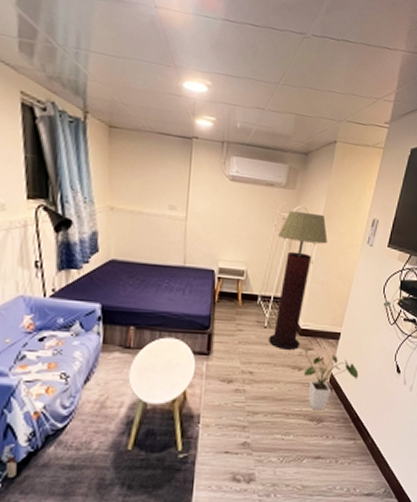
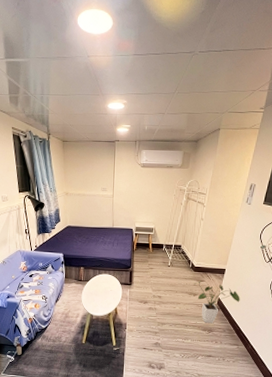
floor lamp: present [268,211,328,350] -> none [171,183,214,281]

